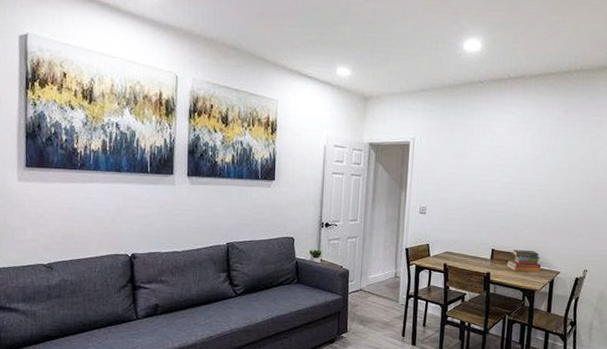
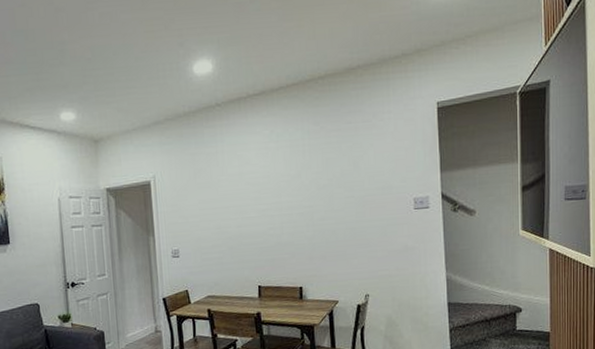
books: present [506,250,542,273] -> none [277,281,317,307]

